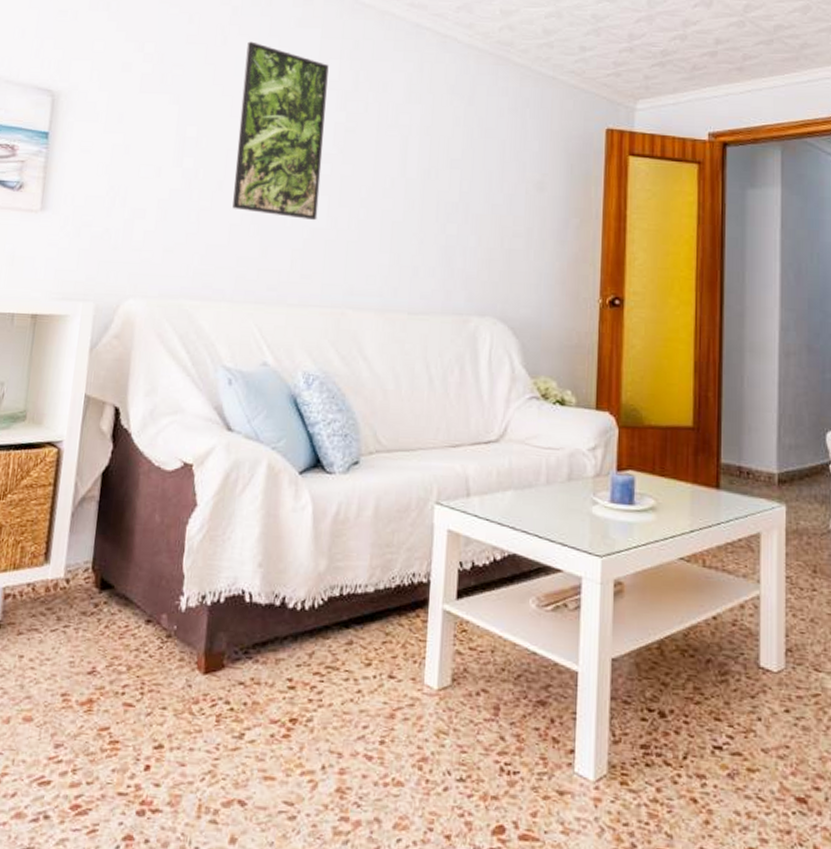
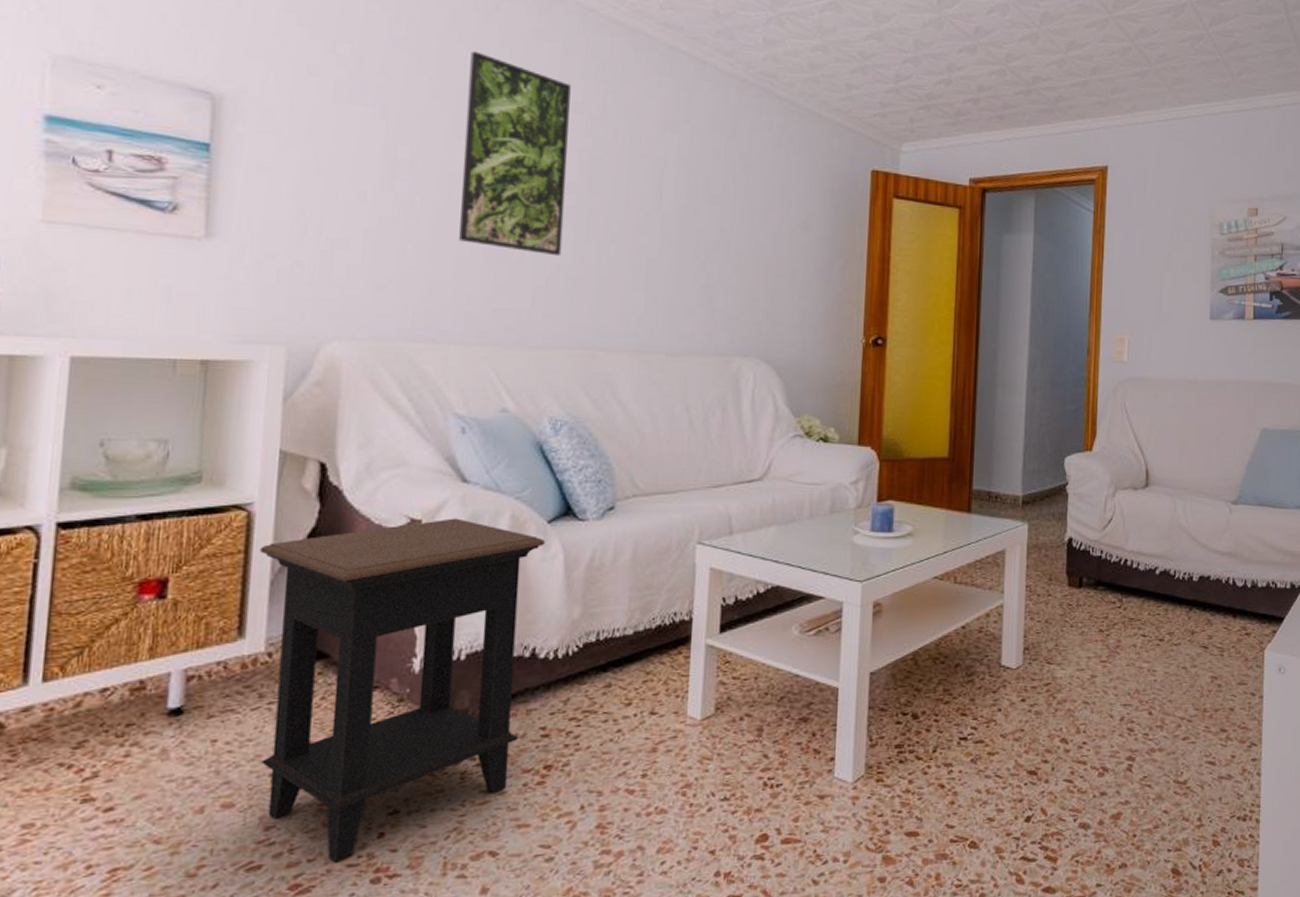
side table: none [55,464,297,789] -> present [260,518,546,863]

